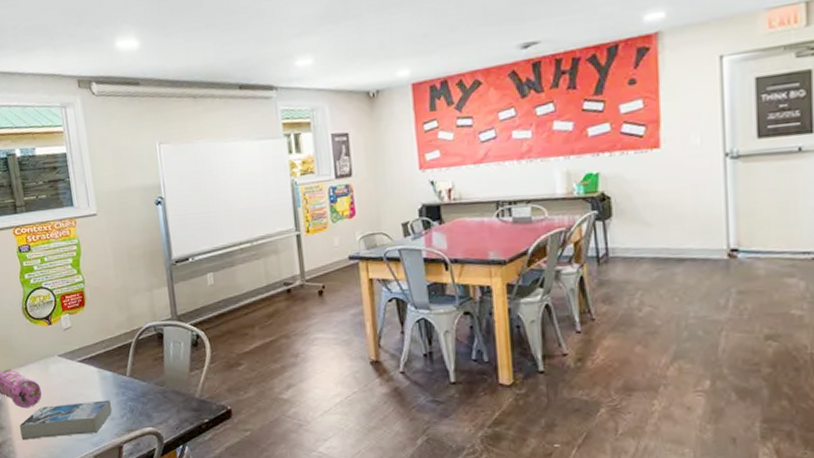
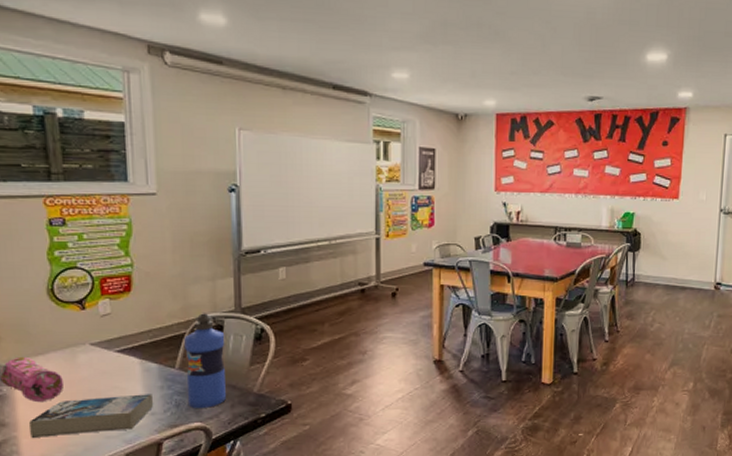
water bottle: none [131,322,172,413] -> present [184,313,226,408]

